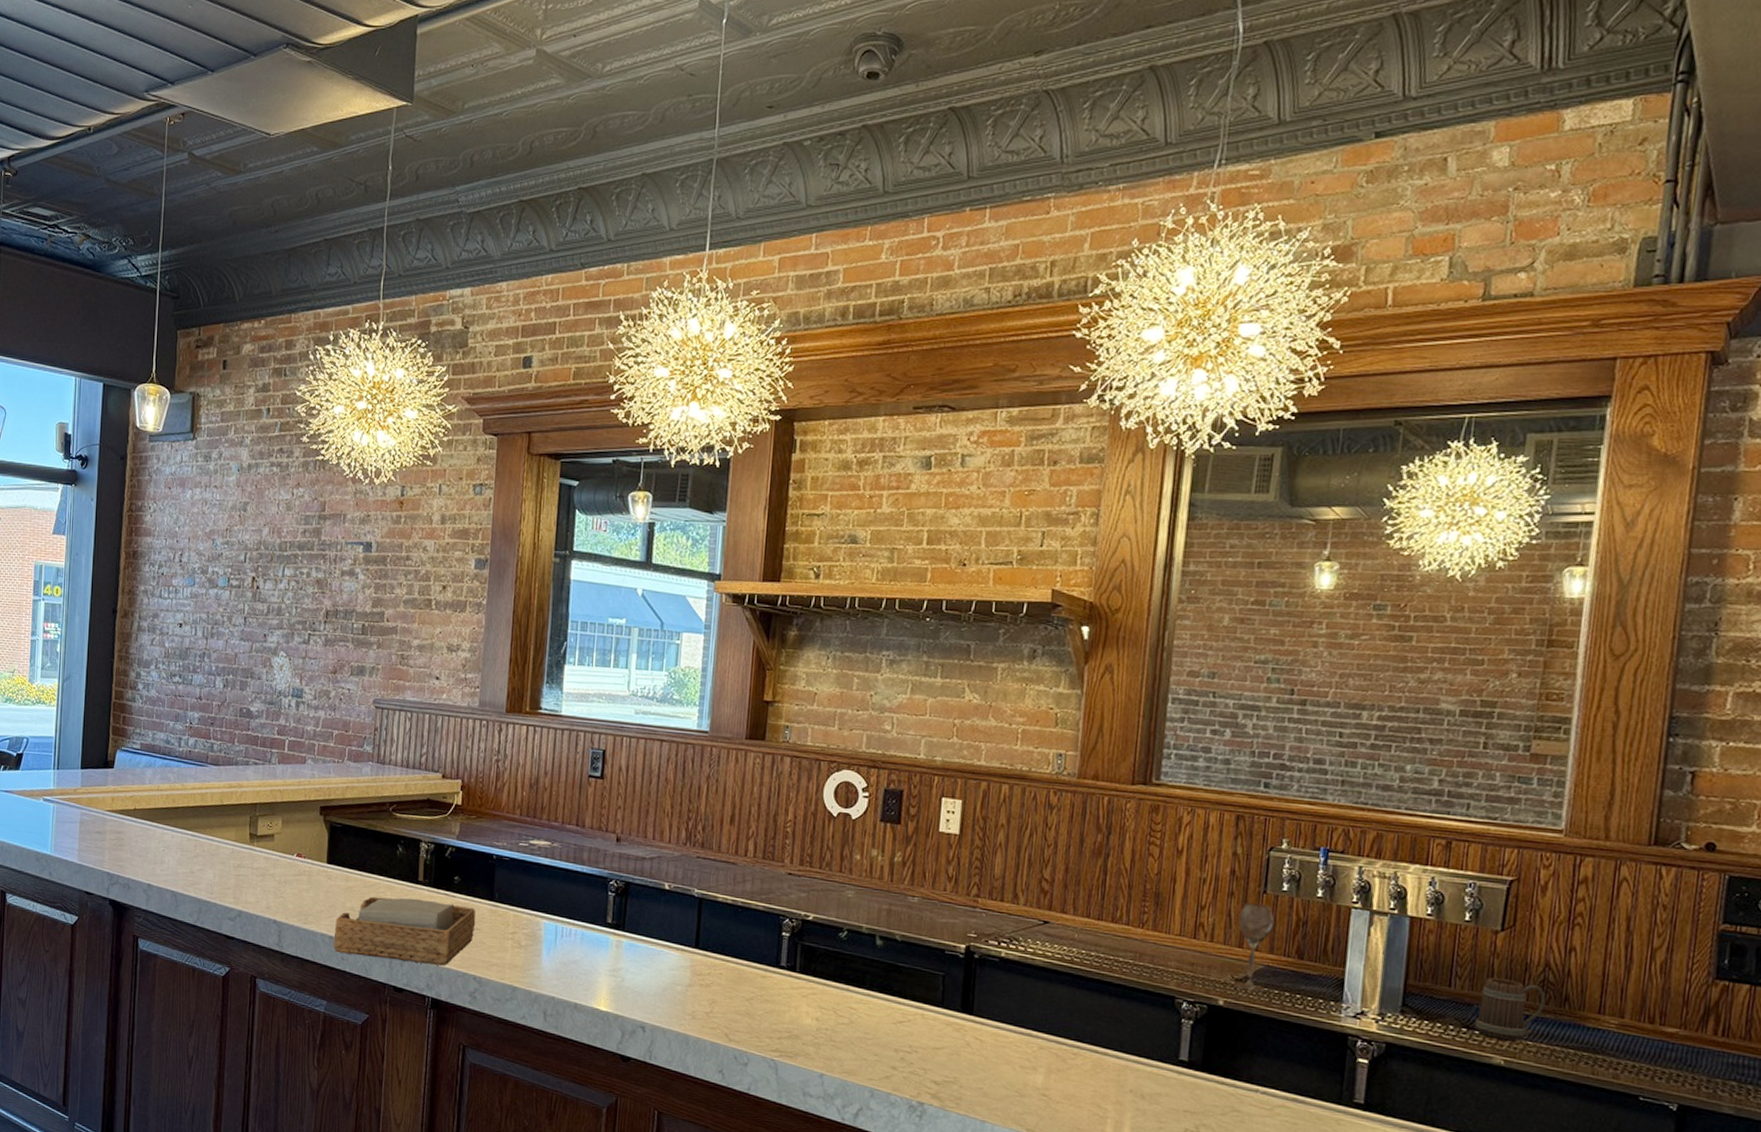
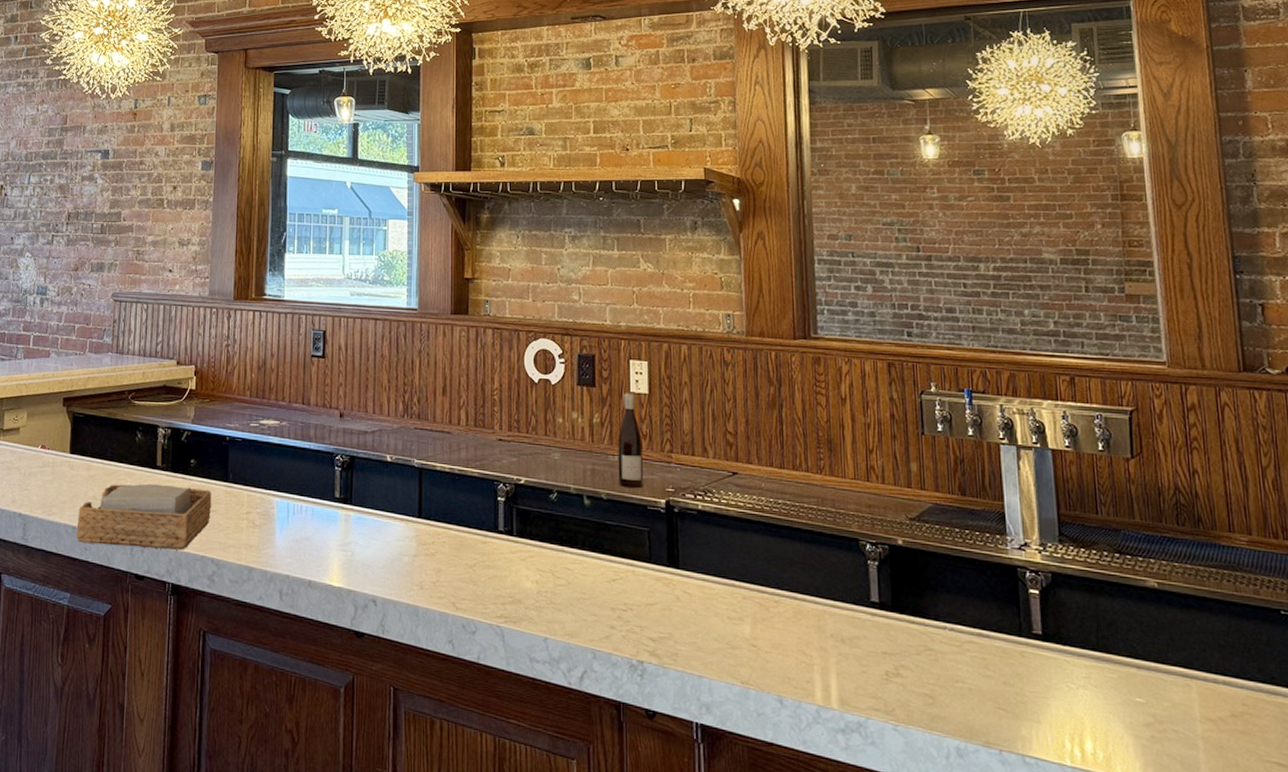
bottle: none [916,832,947,932] -> present [618,393,643,489]
wineglass: present [1233,902,1275,993] -> none [903,443,937,530]
beer mug: present [1474,977,1546,1041] -> none [1124,502,1183,563]

